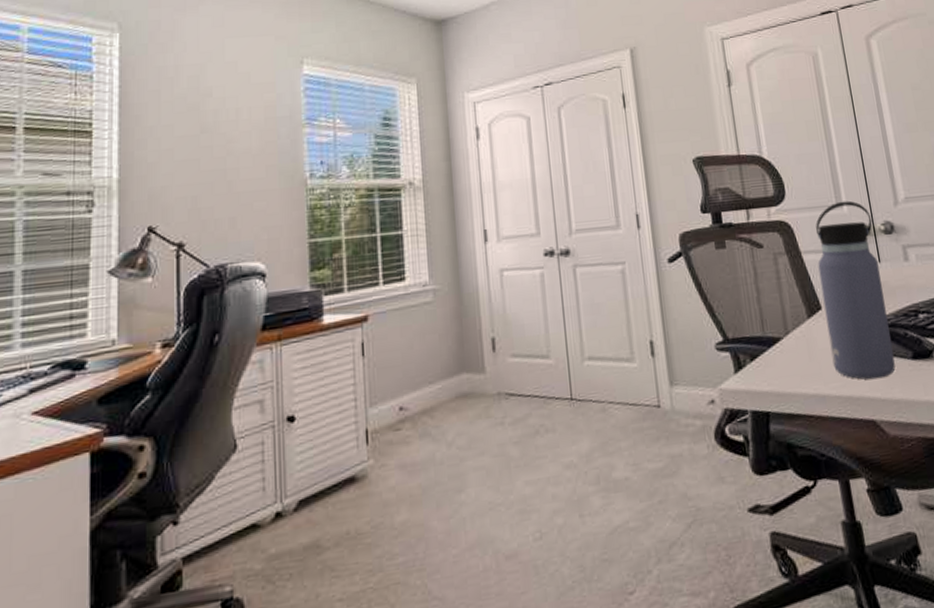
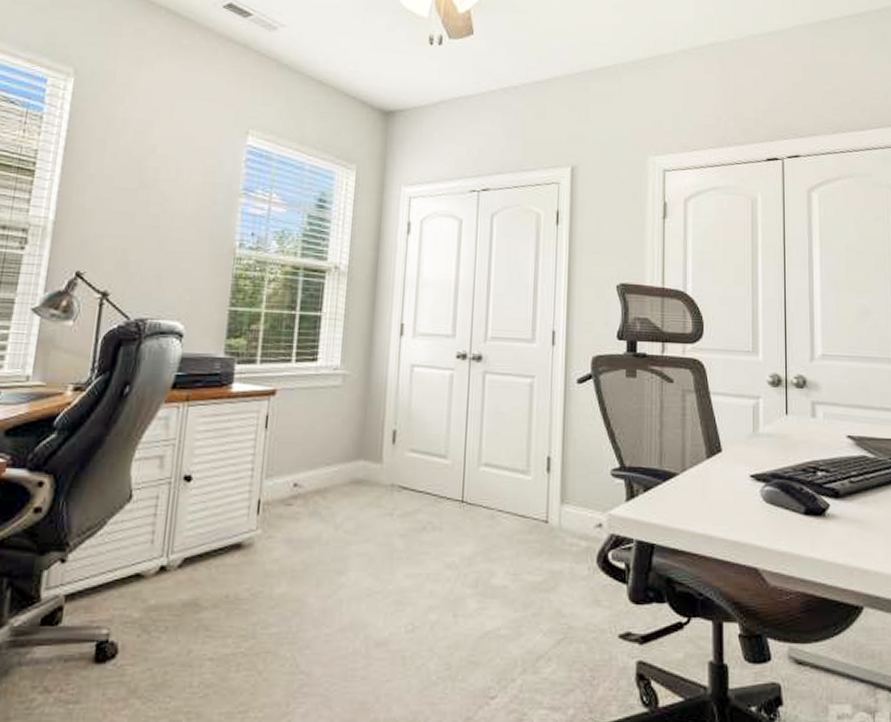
water bottle: present [815,200,896,380] -> none [725,348,786,529]

